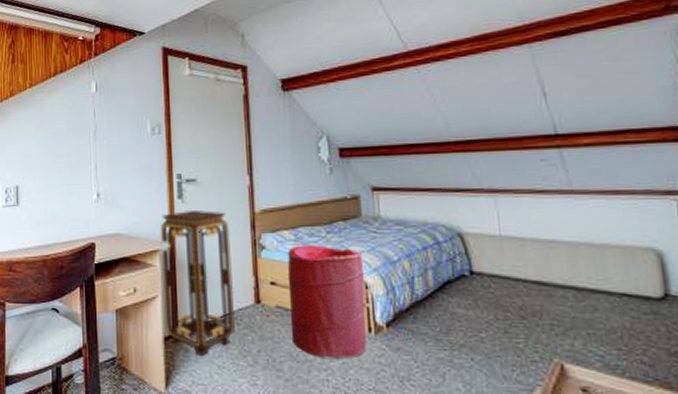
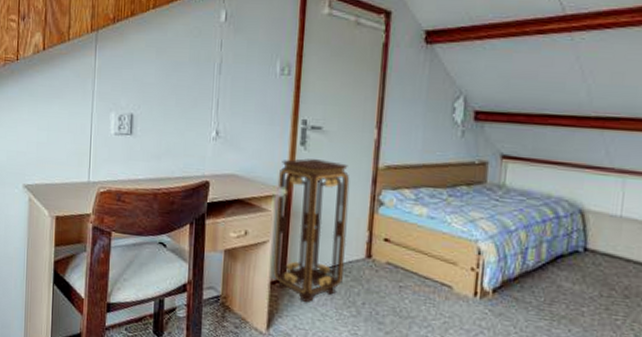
laundry hamper: present [287,245,367,360] -> none [397,205,480,320]

